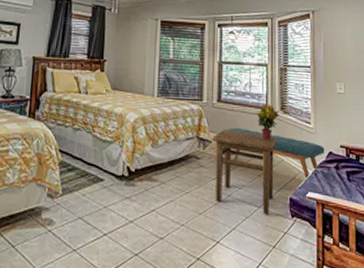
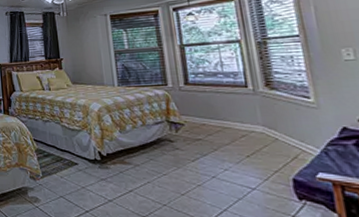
side table: present [212,129,277,215] -> none [185,111,270,197]
bench: present [223,128,325,181] -> none [199,109,336,160]
potted plant: present [256,103,280,139] -> none [233,81,265,118]

